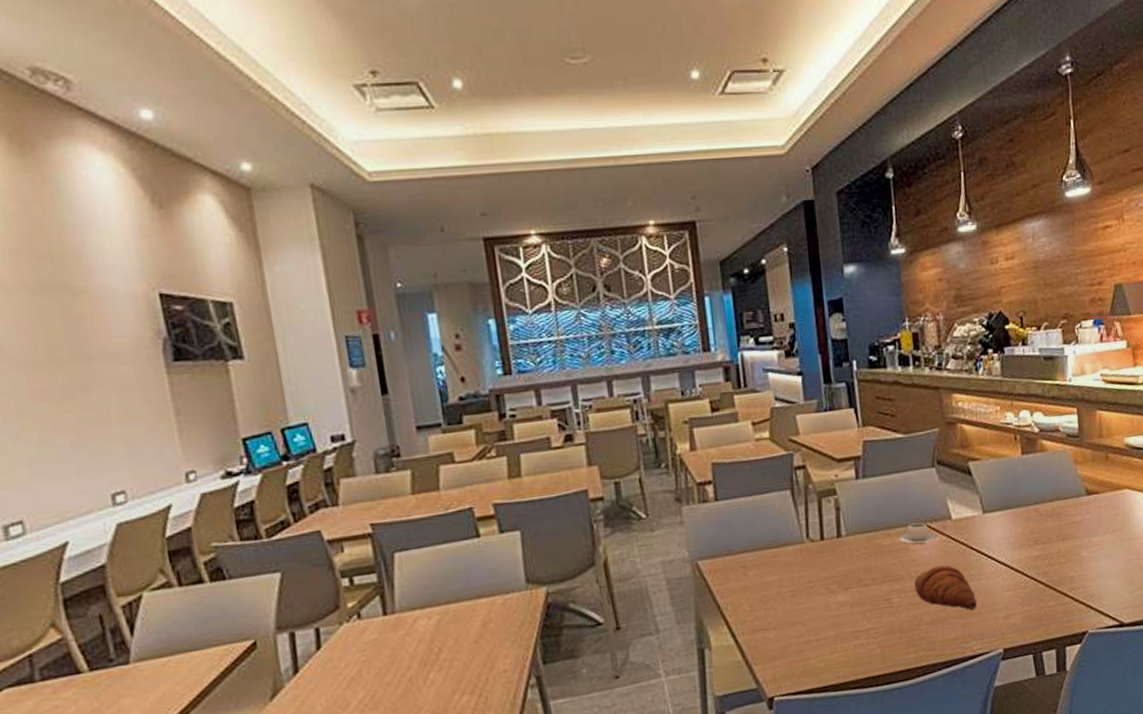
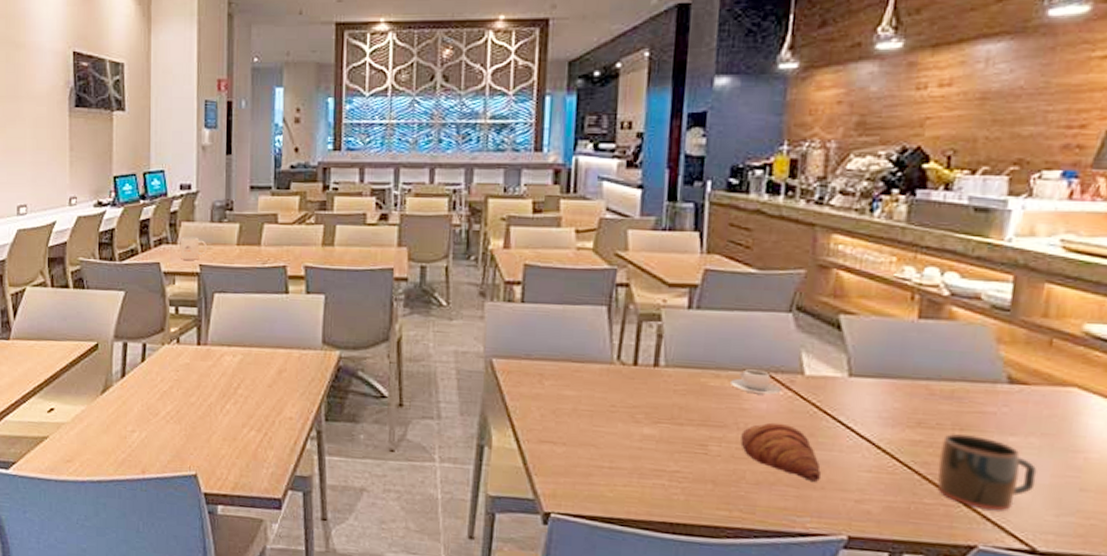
mug: none [342,493,378,522] -> present [180,236,208,260]
mug: none [1052,542,1115,600] -> present [937,433,1037,510]

